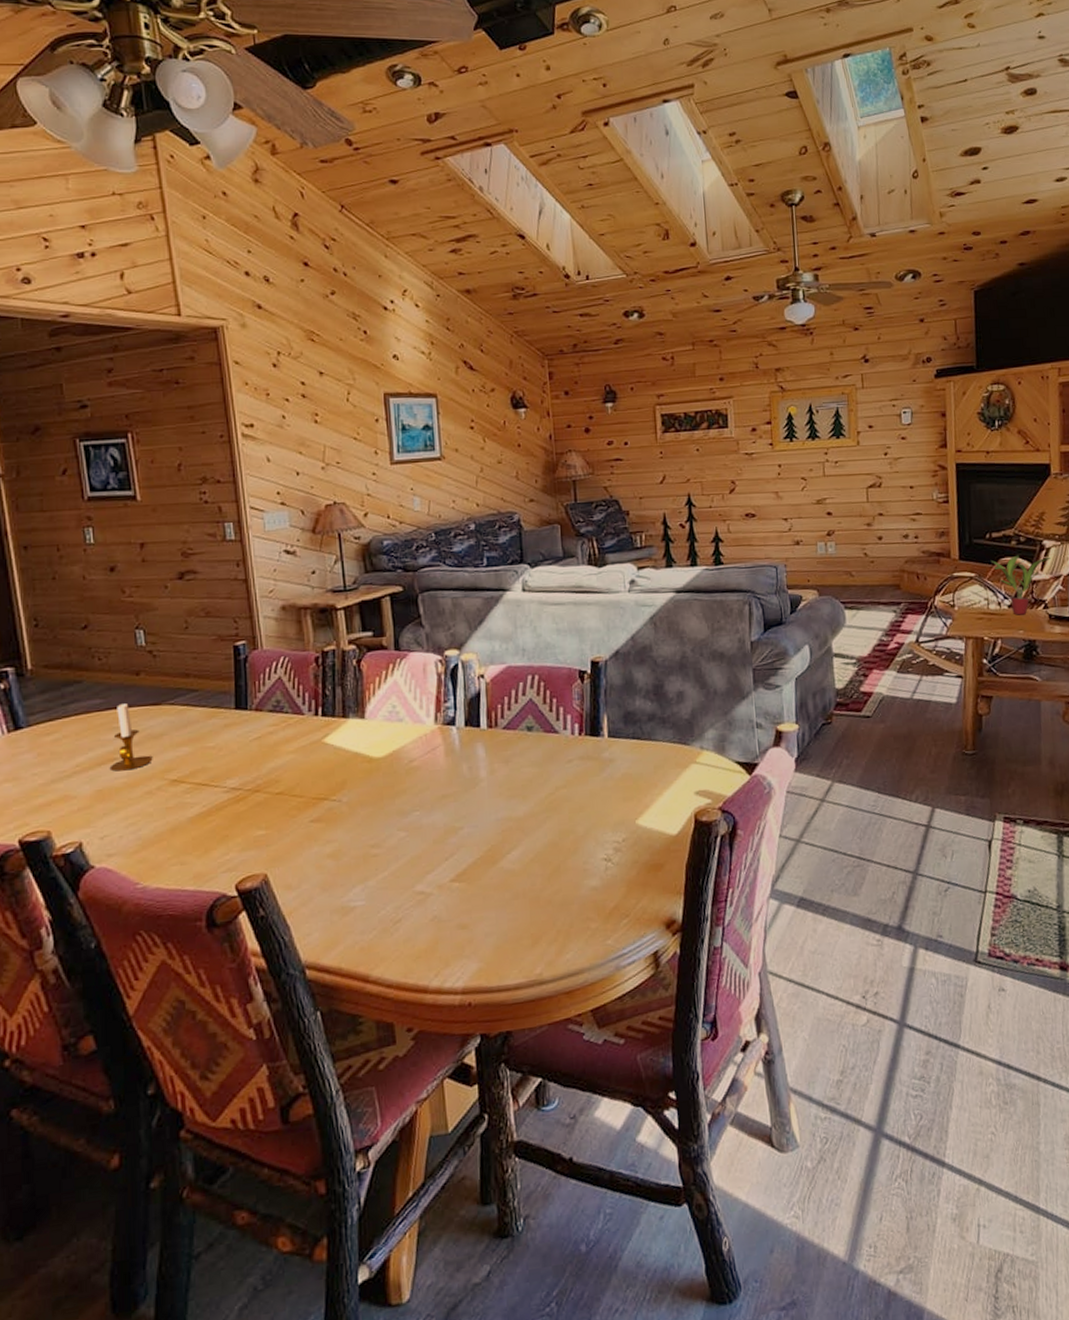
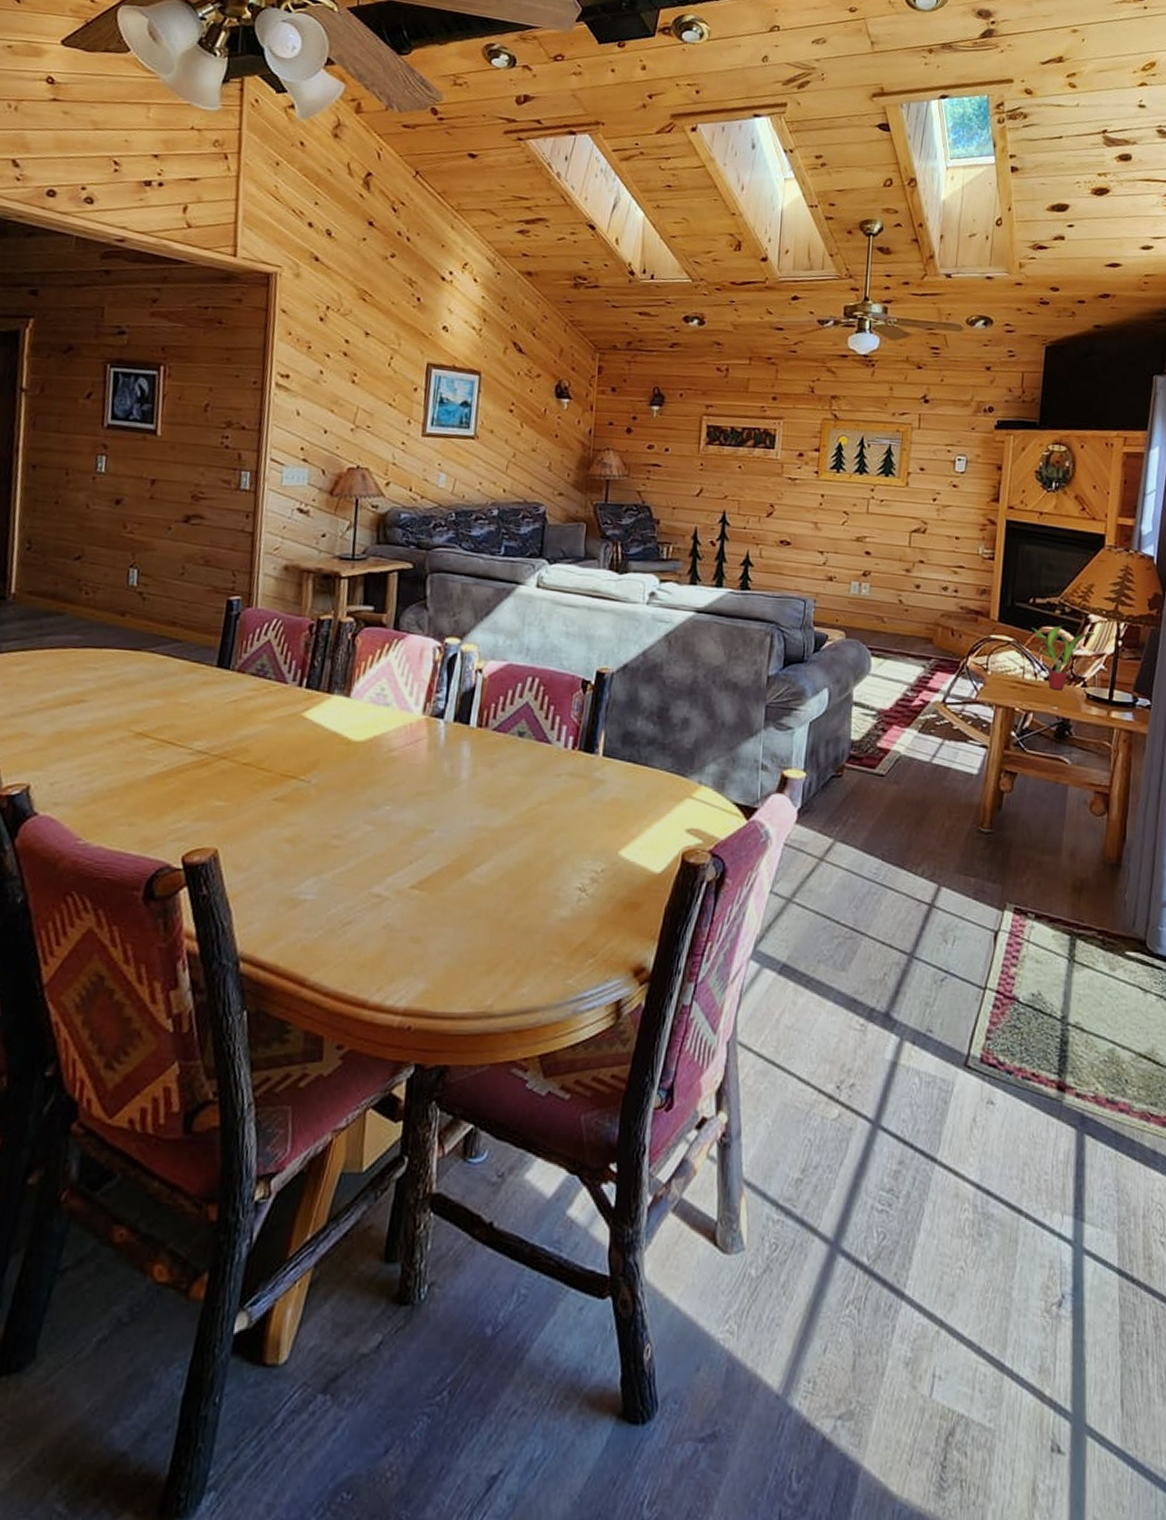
candlestick: present [109,704,153,772] -> none [74,644,122,716]

